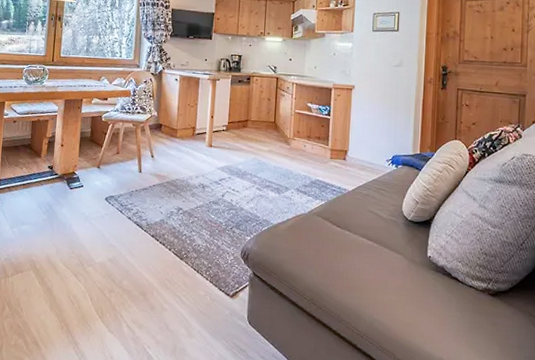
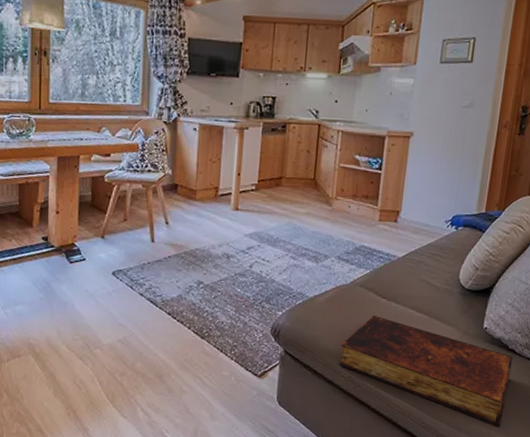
book: none [301,242,457,353] -> present [338,316,513,428]

